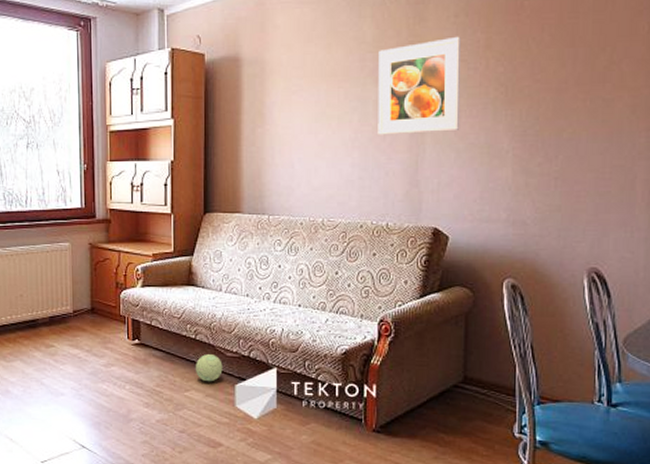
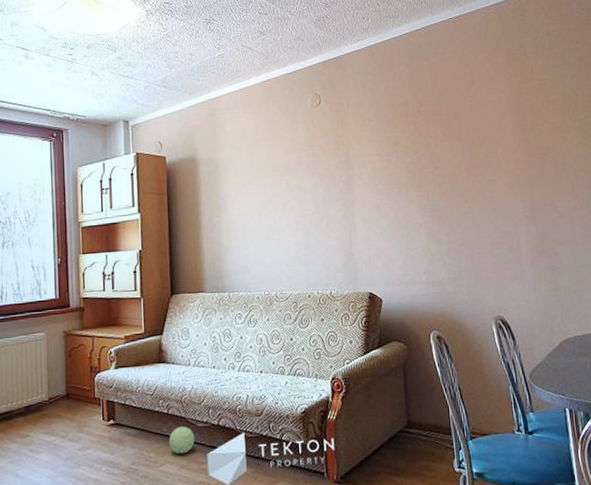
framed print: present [378,36,461,135] -> none [311,135,382,218]

